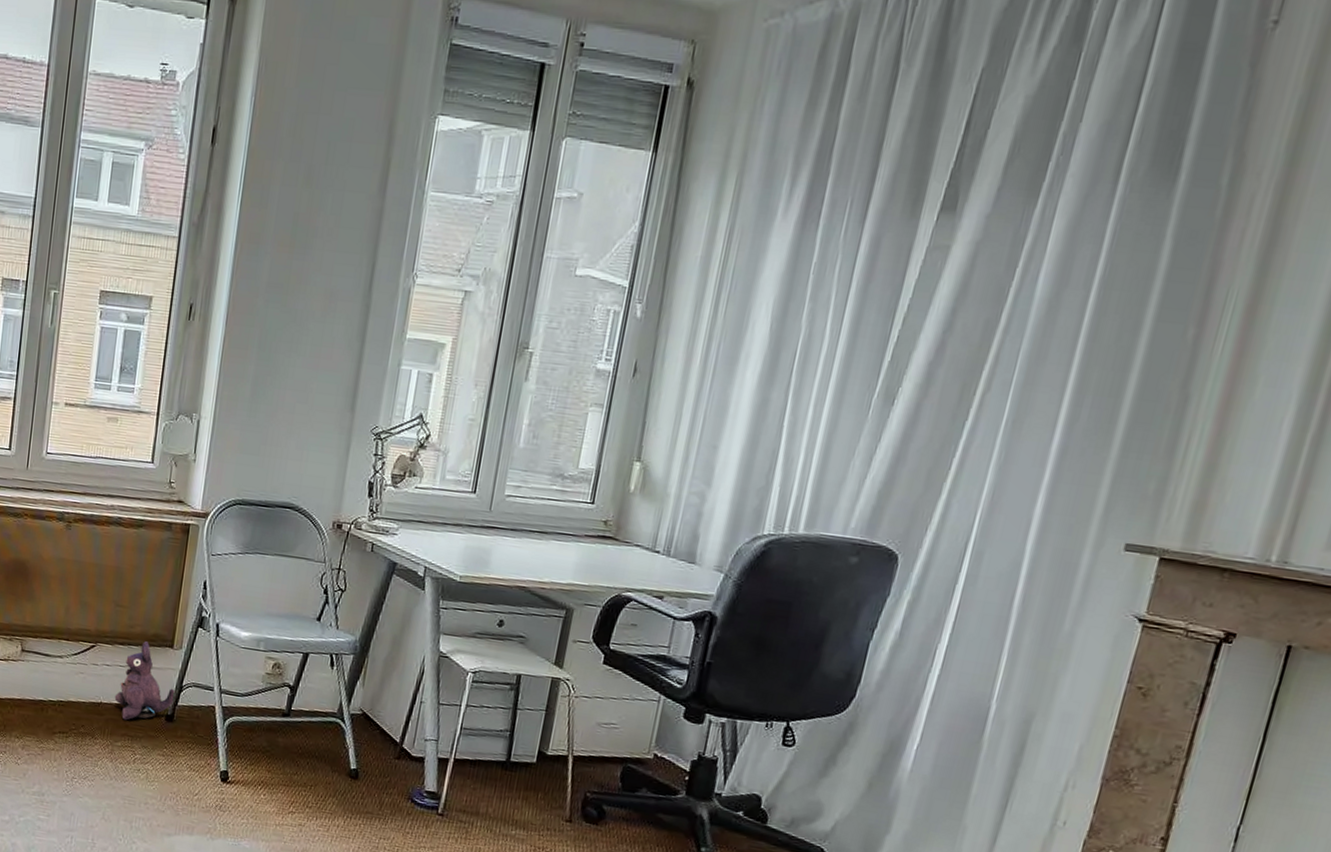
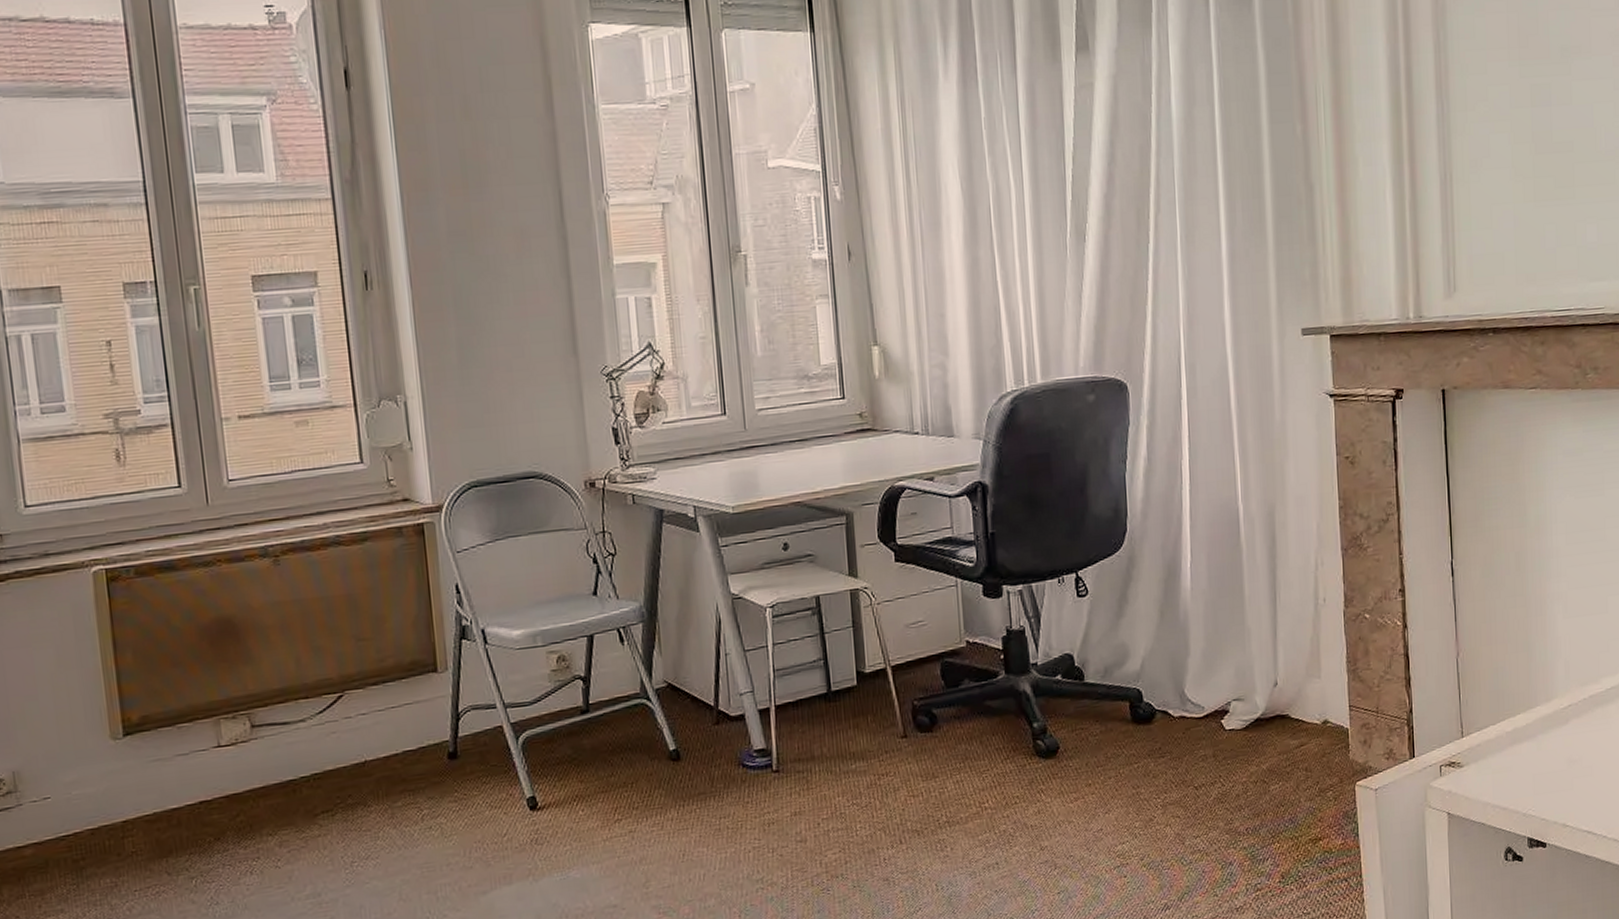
plush toy: present [114,641,175,721] -> none [380,673,453,774]

